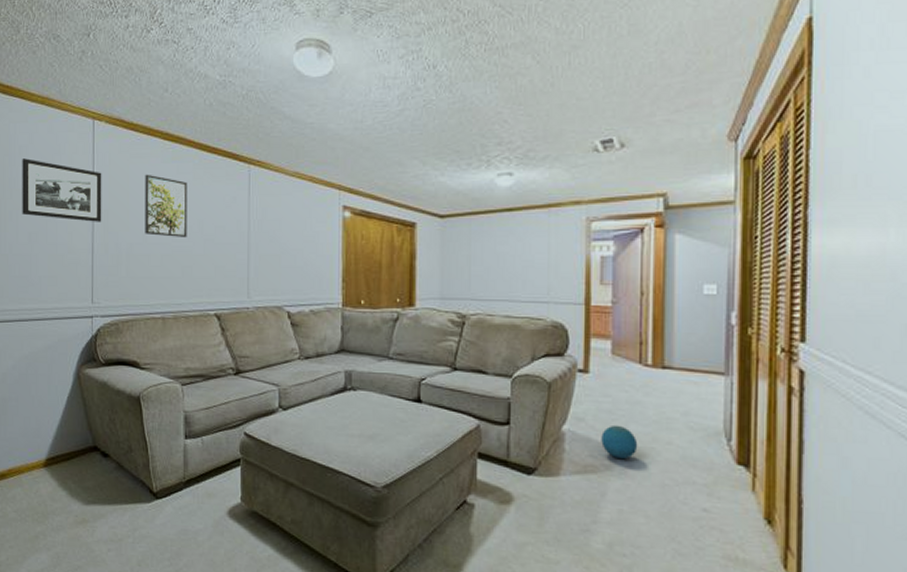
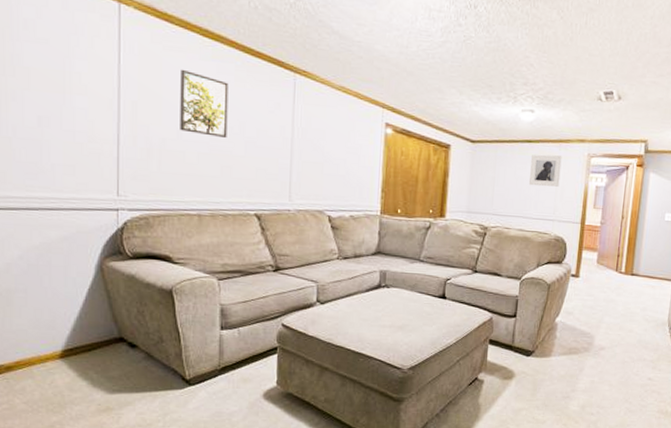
picture frame: present [22,158,102,222] -> none [28,33,130,113]
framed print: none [514,223,553,262] -> present [529,154,562,187]
ball: present [601,425,638,460] -> none [583,317,609,344]

